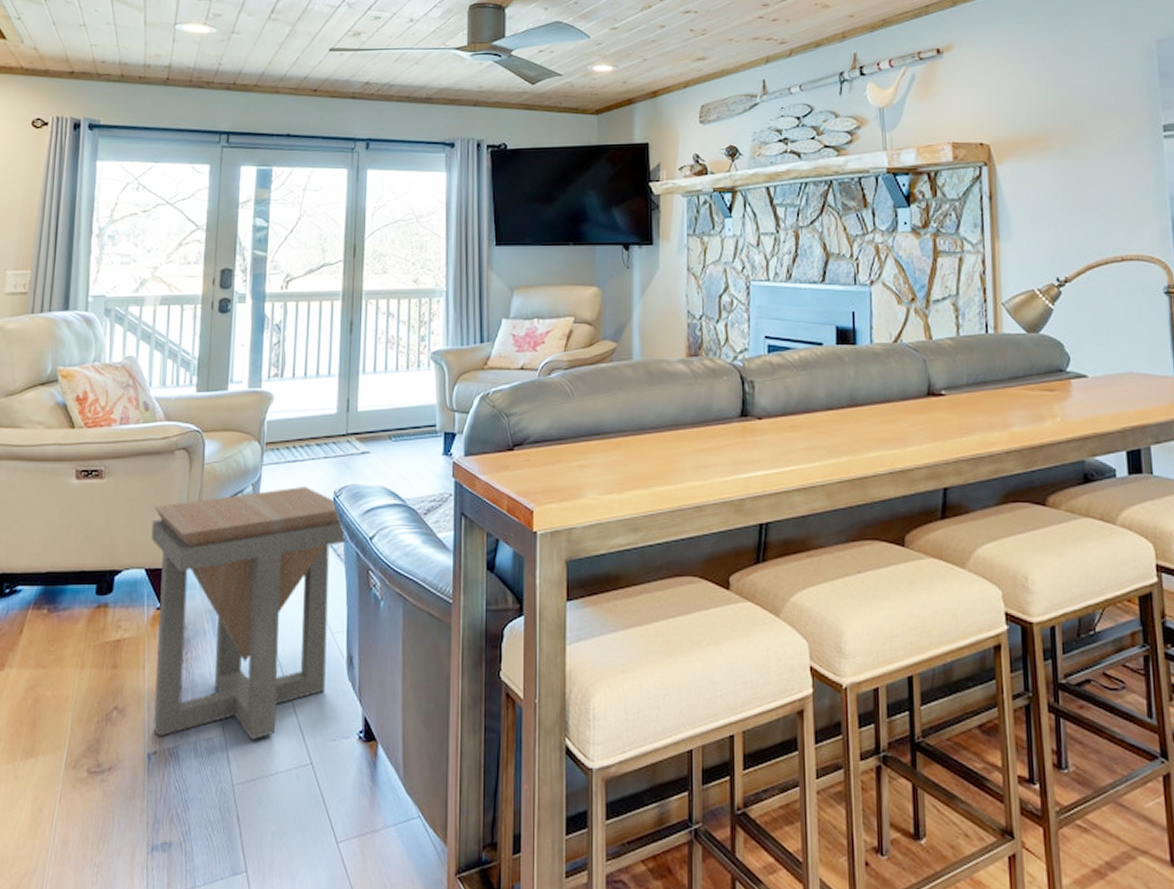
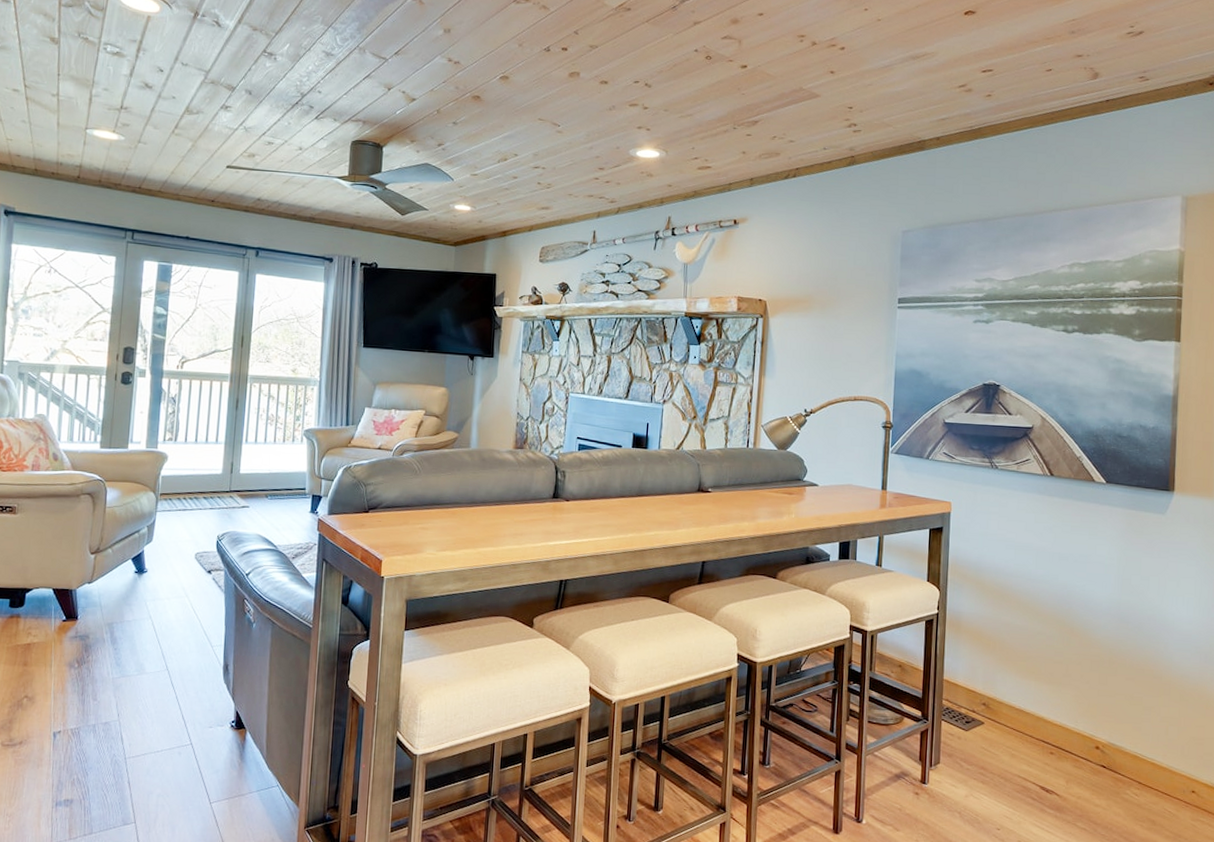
side table: present [151,487,348,741] -> none [58,530,228,725]

